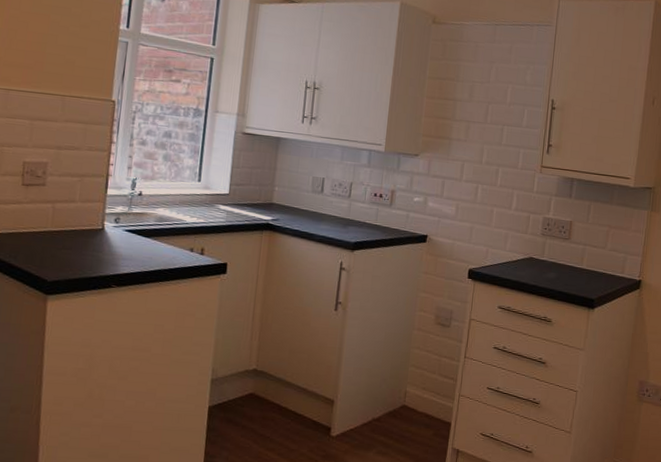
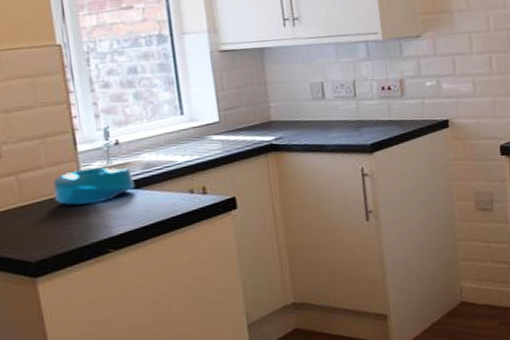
bowl: none [79,210,147,243] -> present [53,167,135,205]

